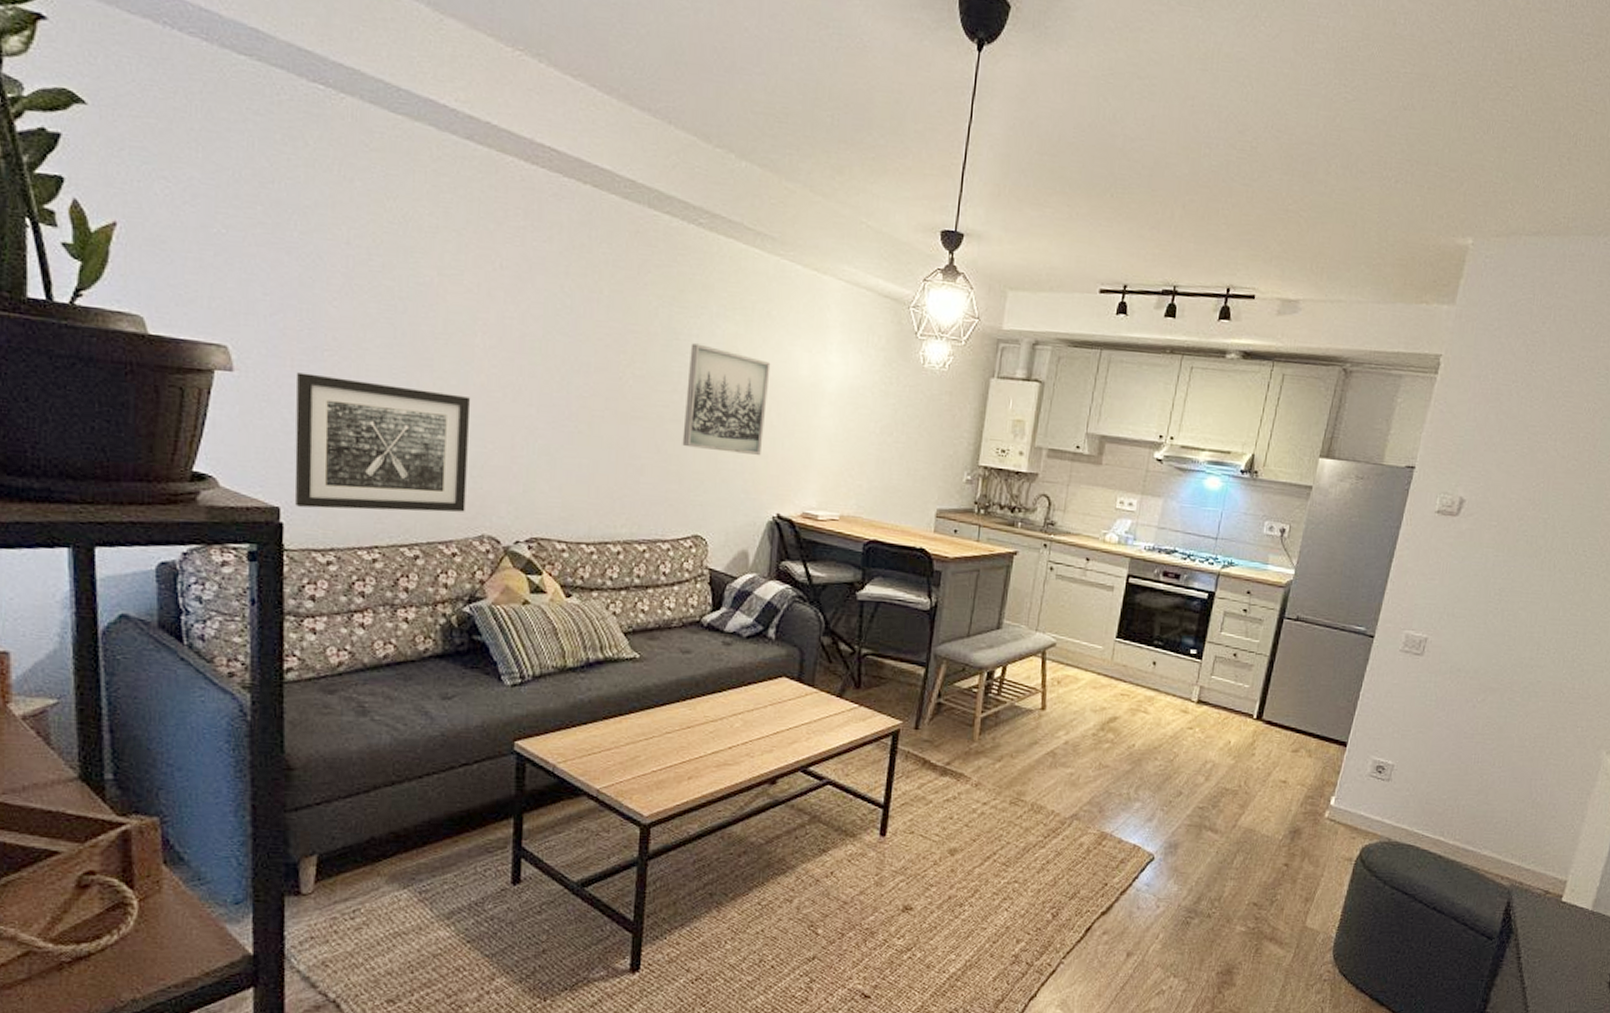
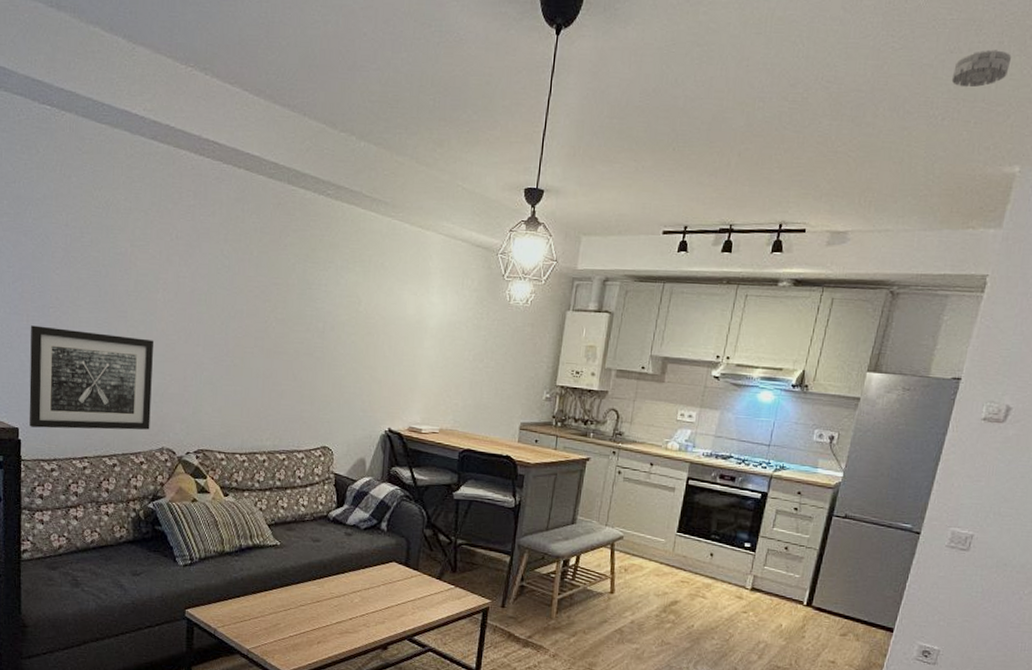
wall art: present [682,343,771,456] -> none [313,291,384,381]
smoke detector: none [1405,109,1465,149] -> present [951,49,1012,88]

